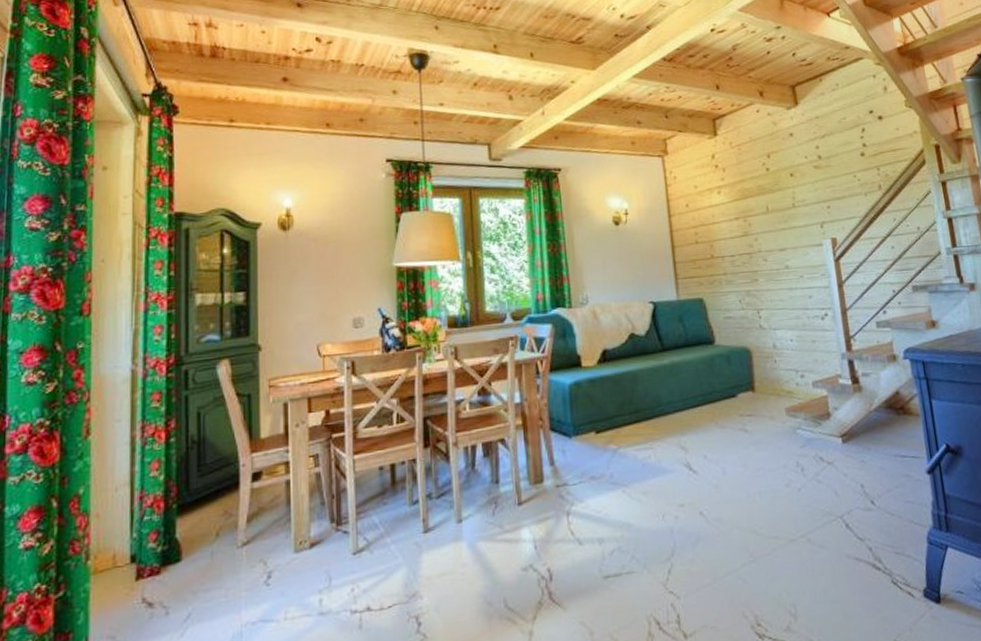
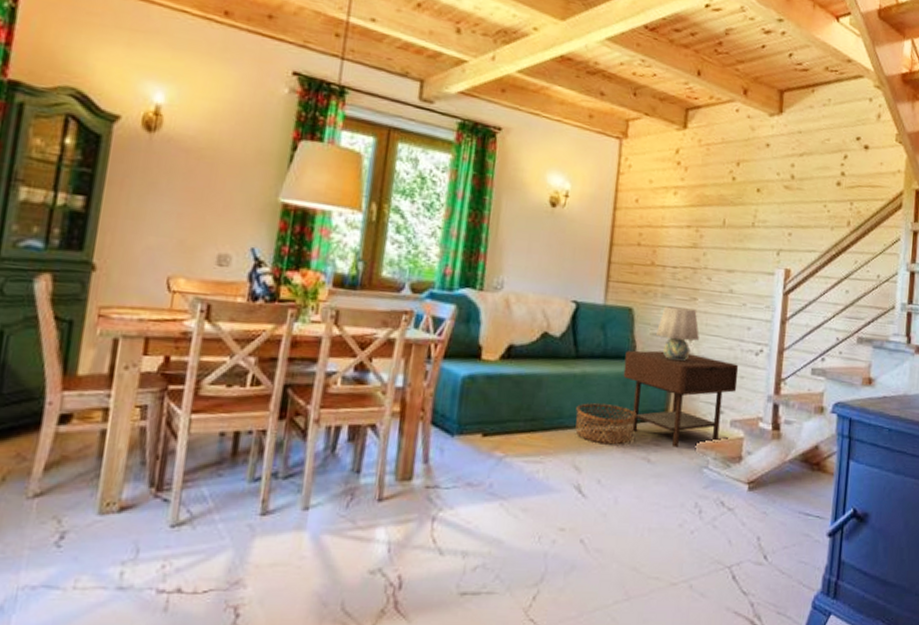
basket: none [672,386,727,423] -> present [575,403,637,445]
side table: none [705,328,812,415] -> present [623,350,739,448]
table lamp: none [728,289,769,338] -> present [656,306,700,362]

